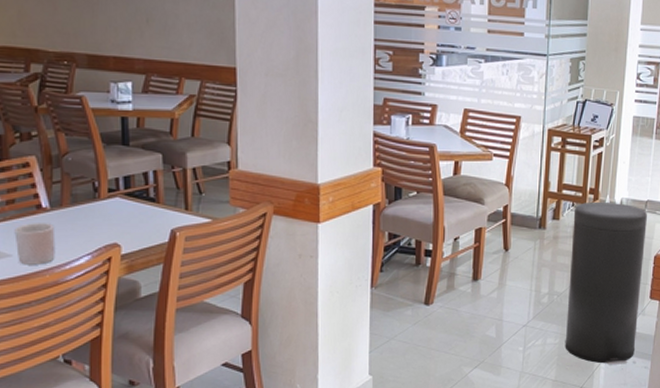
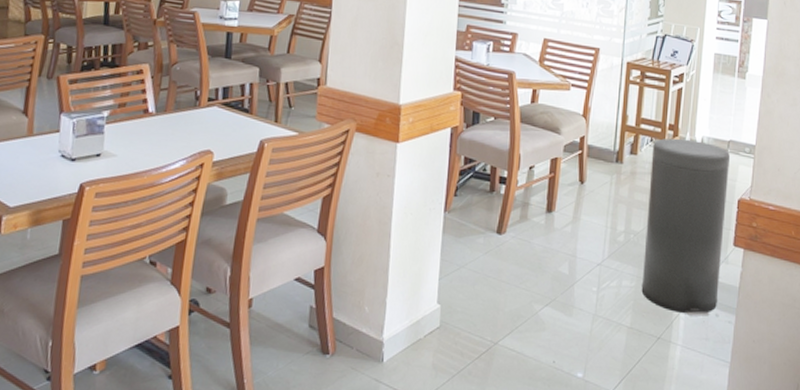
mug: present [14,223,56,265] -> none [121,126,157,166]

